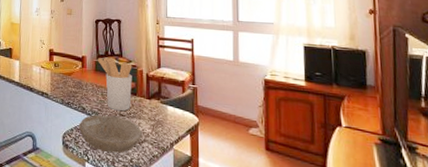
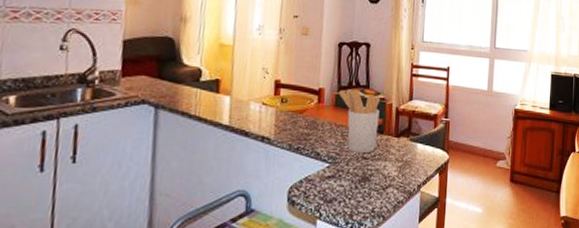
bowl: present [79,115,143,153] -> none [310,159,388,204]

